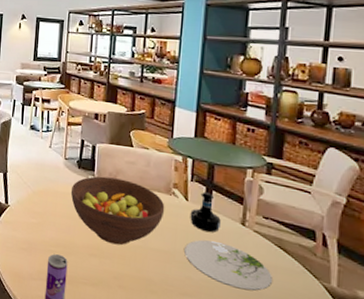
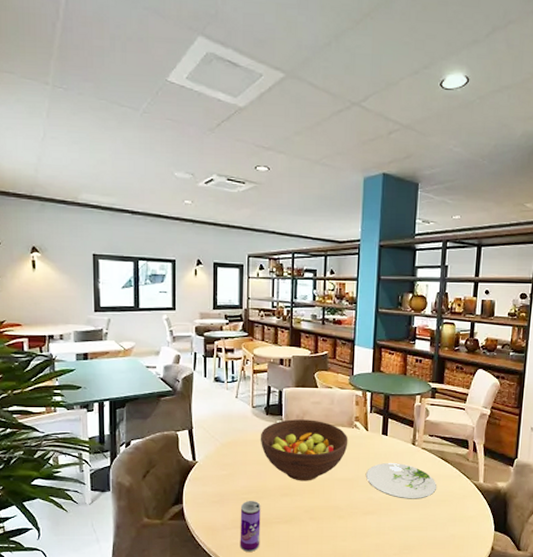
tequila bottle: present [190,191,221,233] -> none [370,420,396,456]

